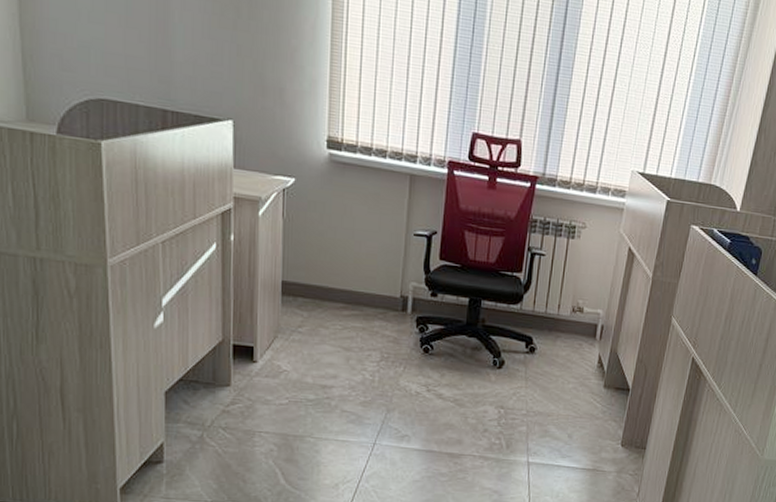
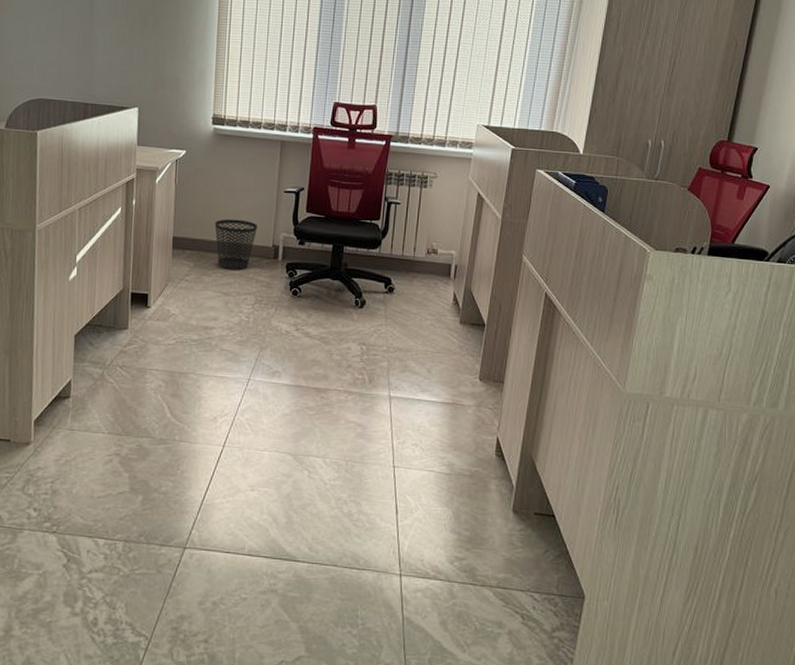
wastebasket: none [332,263,383,323] -> present [215,219,257,270]

